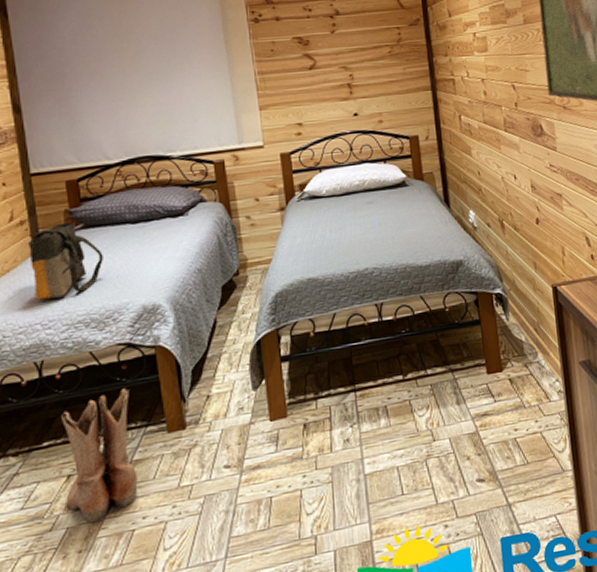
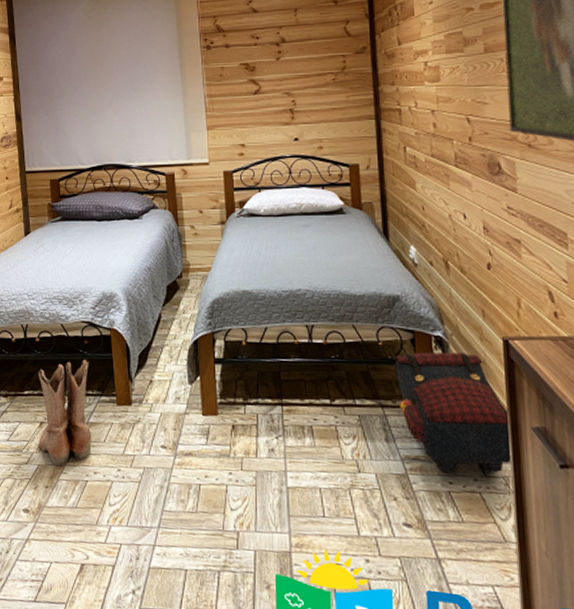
tote bag: present [28,221,103,300] -> none [22,214,75,275]
satchel: none [461,305,566,421] -> present [395,352,513,474]

